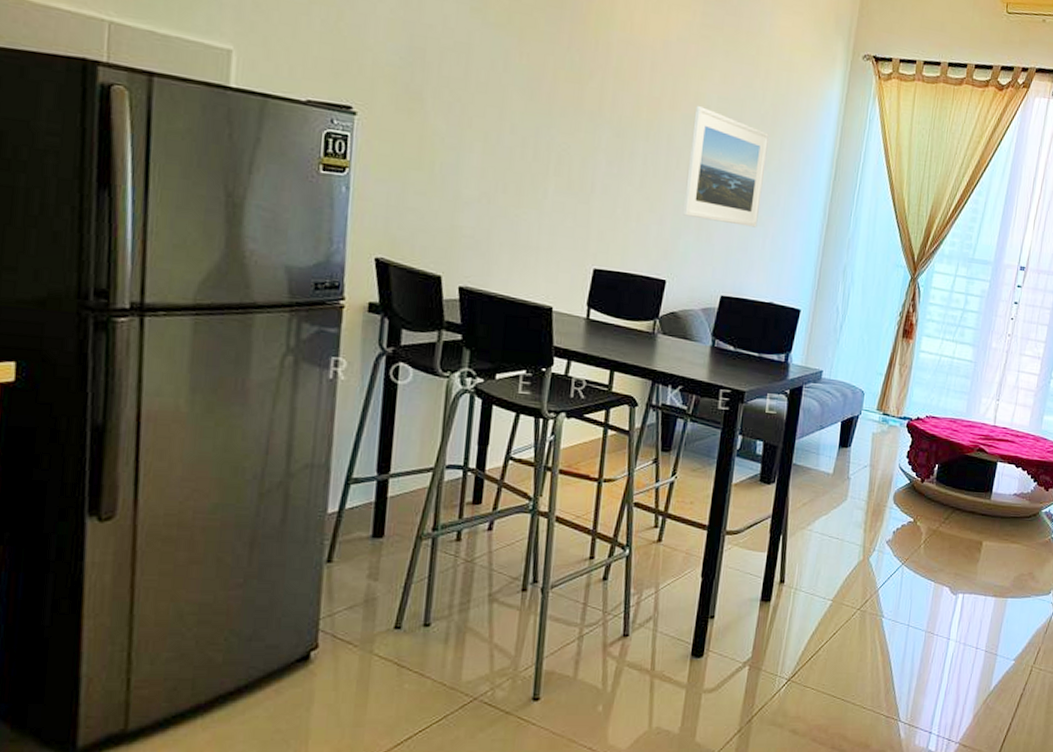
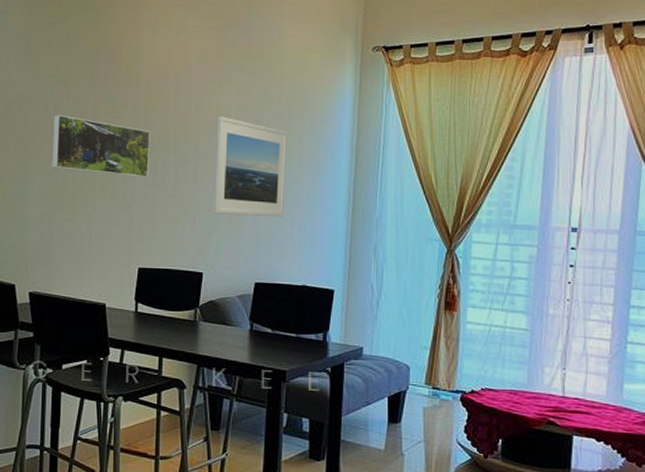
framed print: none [496,74,619,165] -> present [52,115,151,177]

